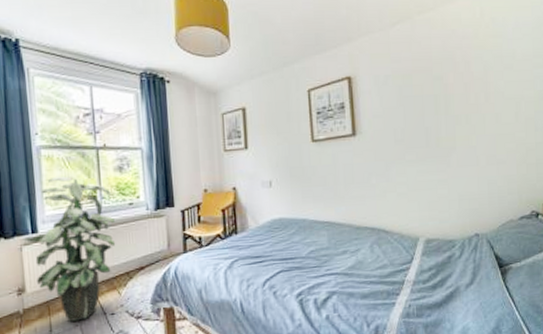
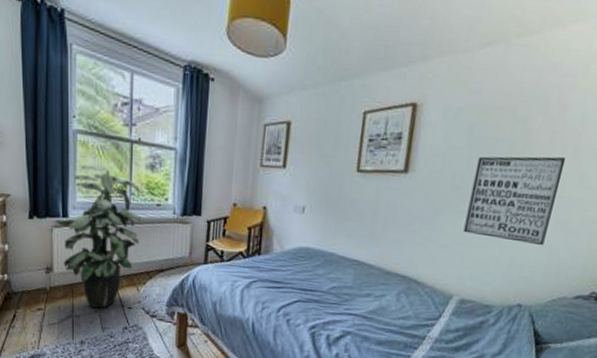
wall art: none [411,102,482,179] -> present [463,156,566,245]

